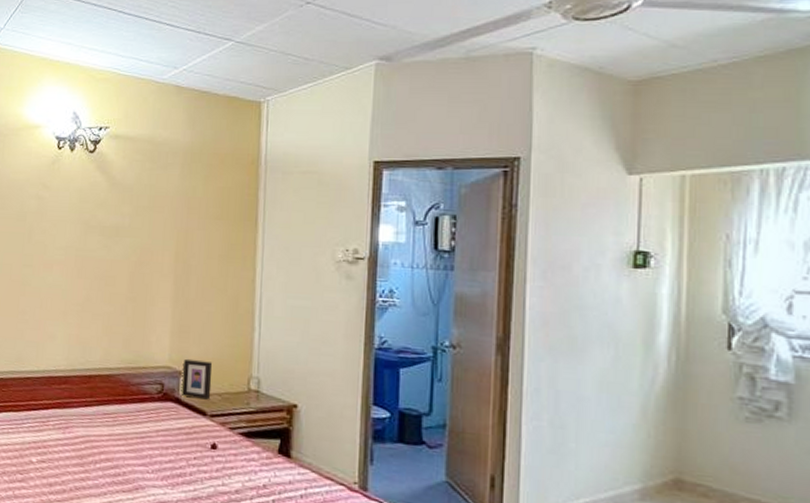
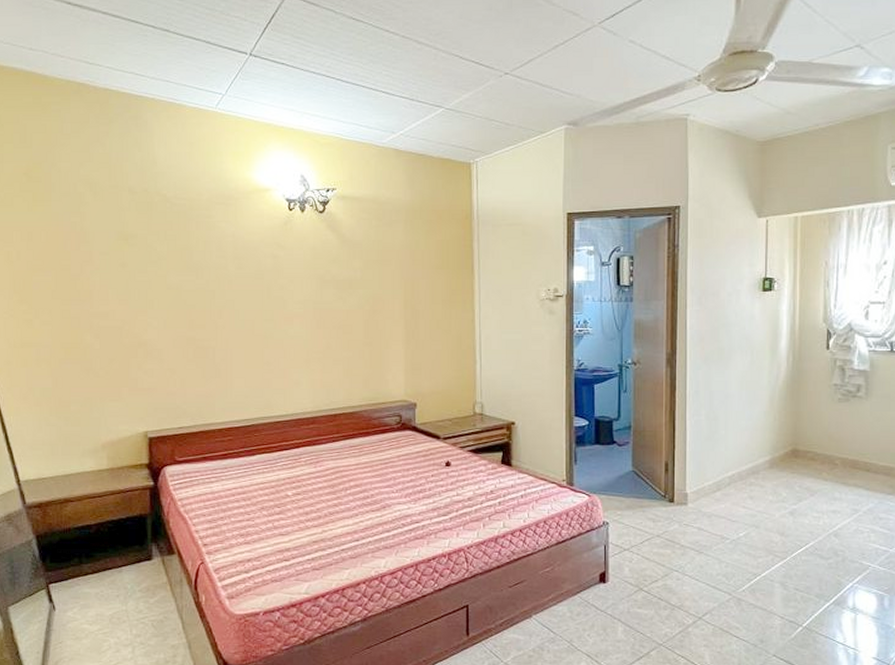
picture frame: present [182,359,212,400] -> none [418,393,443,425]

